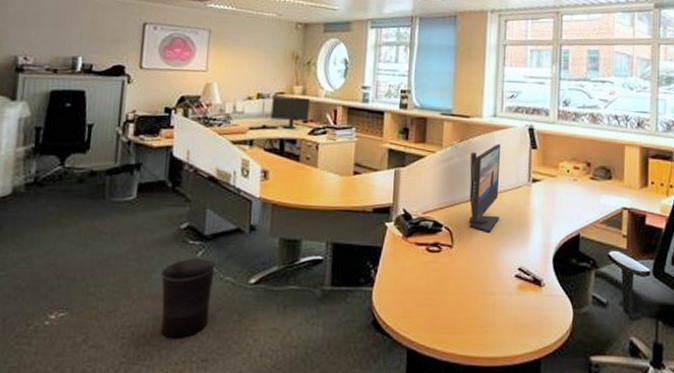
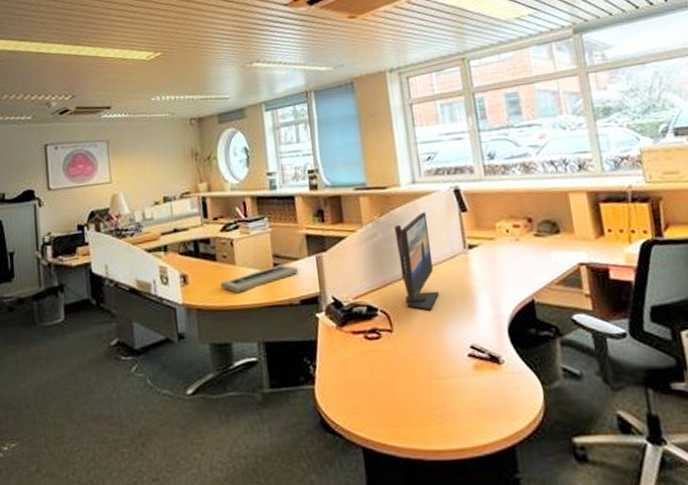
waste bin: present [160,257,217,339] -> none [99,372,153,460]
computer monitor: present [270,96,311,129] -> none [178,194,219,229]
computer keyboard: none [299,173,376,195] -> present [220,264,298,294]

